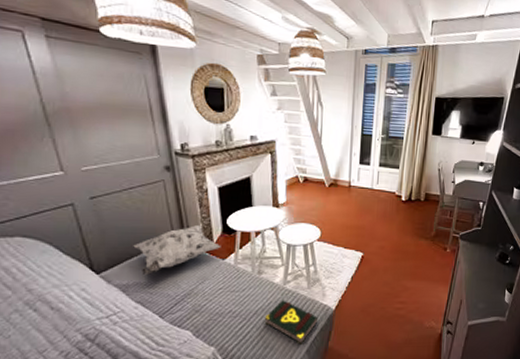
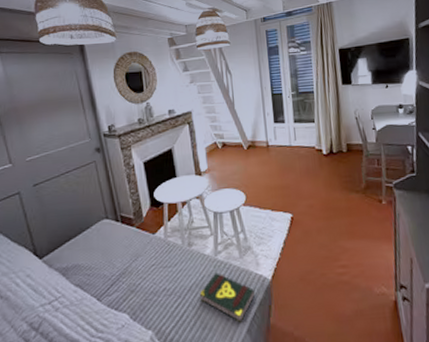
decorative pillow: present [133,225,221,275] -> none [71,201,151,256]

